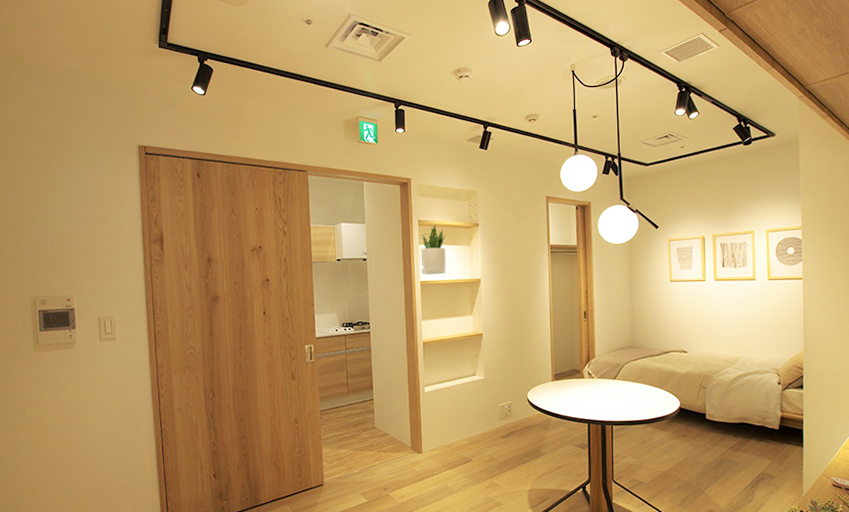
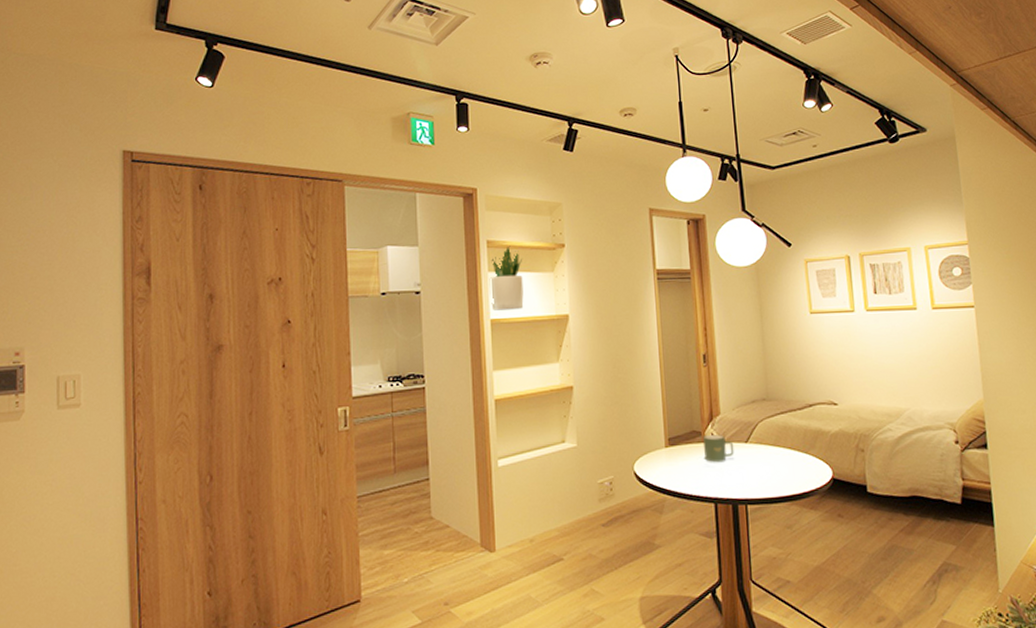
mug: none [580,373,605,394] -> present [702,435,734,463]

